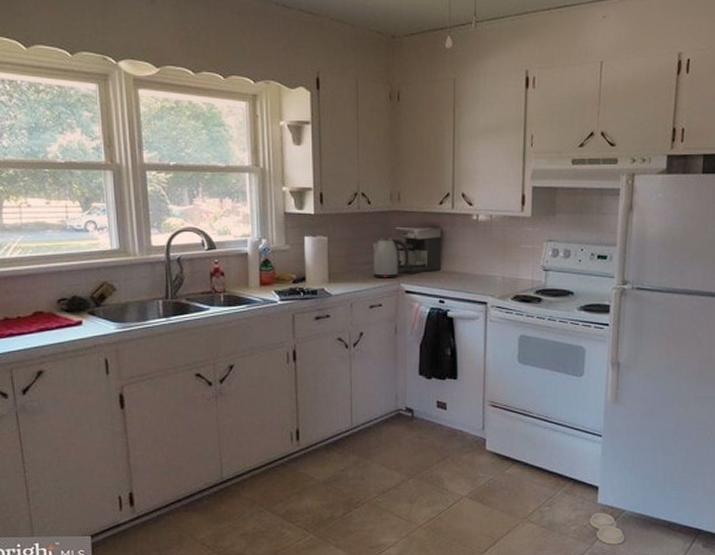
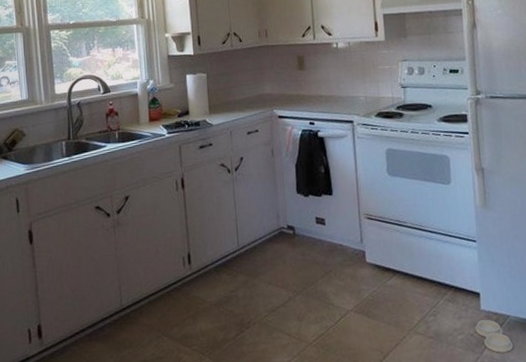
kettle: present [372,237,409,279] -> none [246,69,279,107]
coffee maker: present [394,225,441,275] -> none [264,56,308,101]

